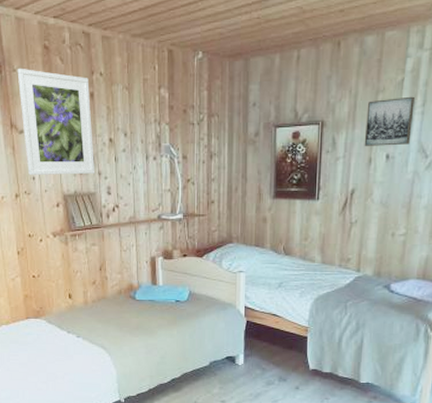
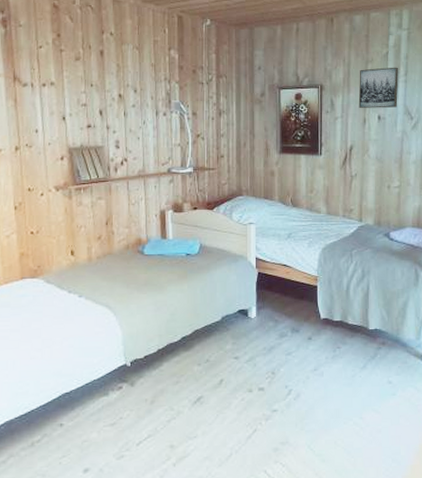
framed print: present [17,68,96,175] -> none [23,23,104,128]

